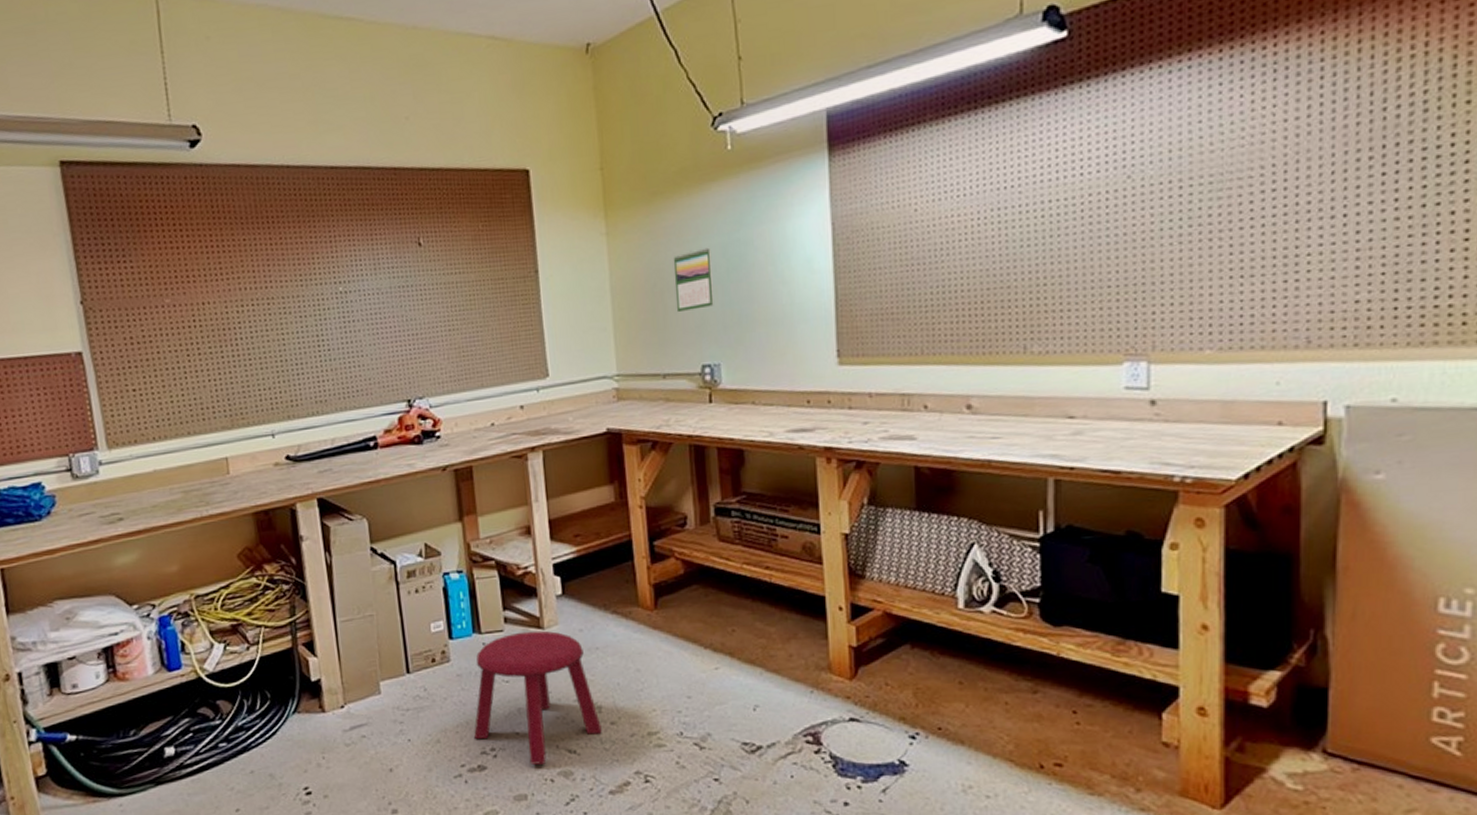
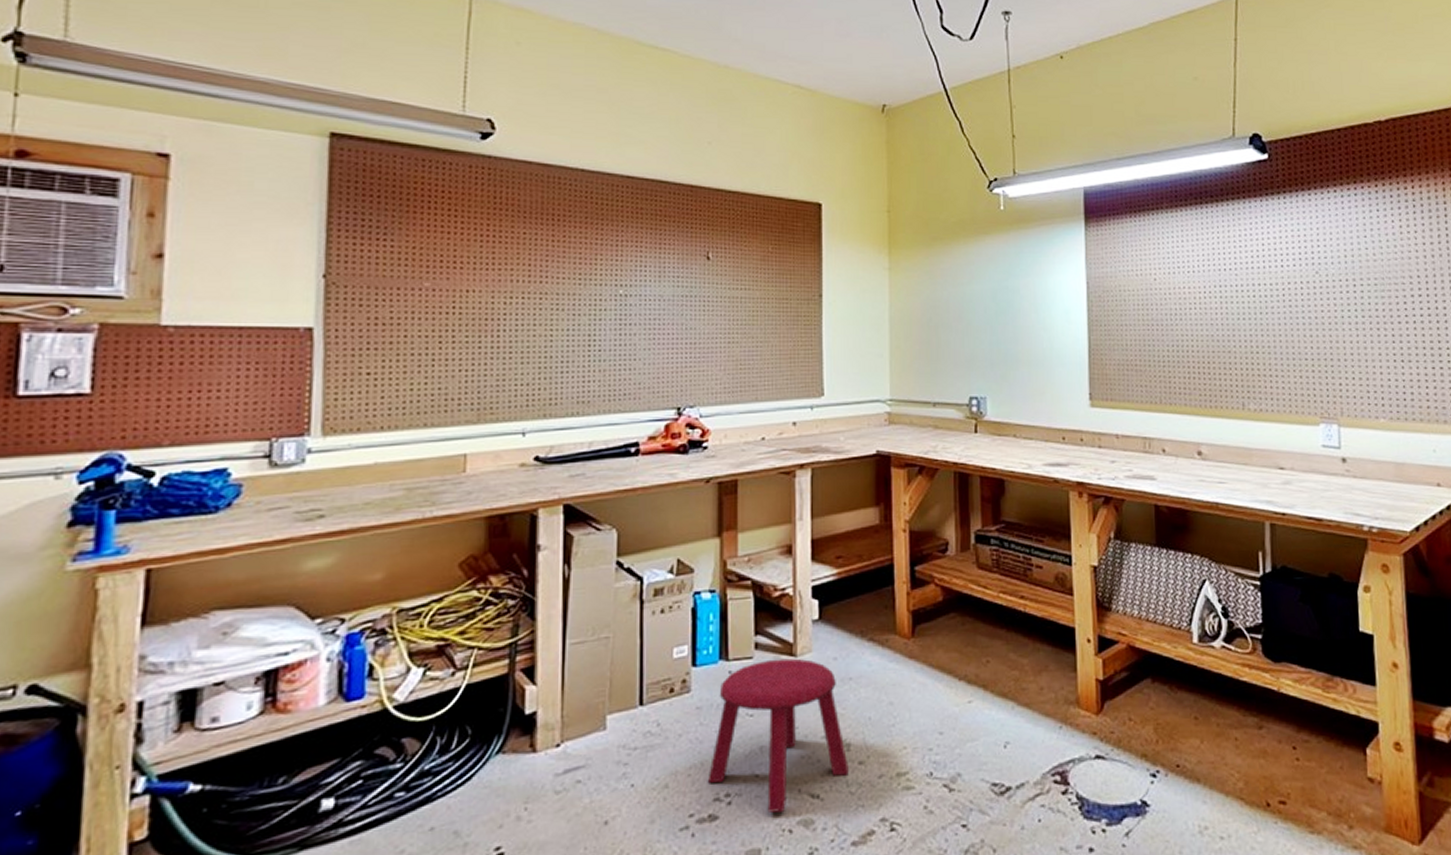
calendar: present [673,247,714,313] -> none [948,291,983,347]

